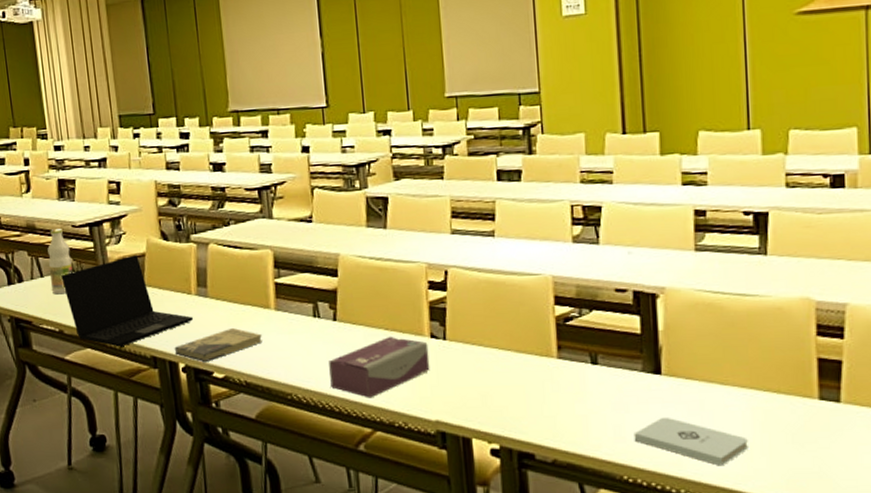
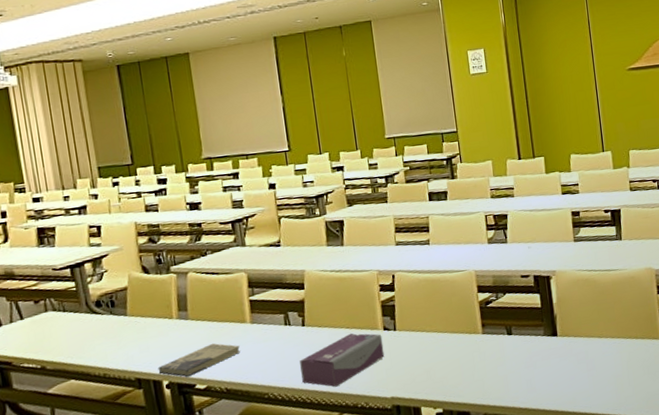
bottle: present [47,229,73,295] -> none [27,273,54,334]
laptop: present [61,255,194,347] -> none [42,289,176,375]
notepad: present [634,417,748,466] -> none [541,367,620,399]

